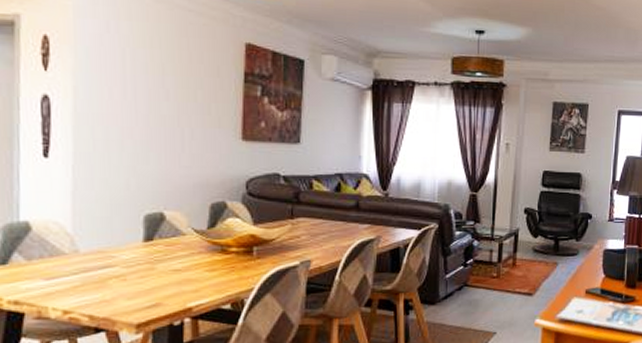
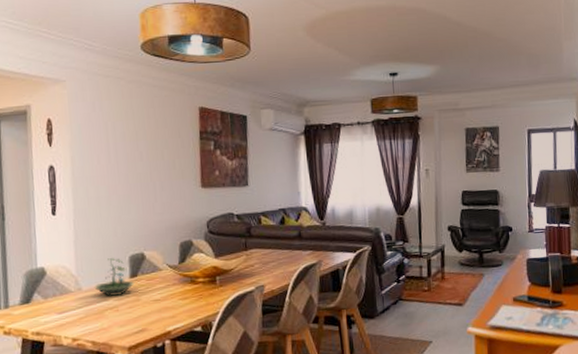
terrarium: none [95,216,150,263] -> present [94,258,135,296]

